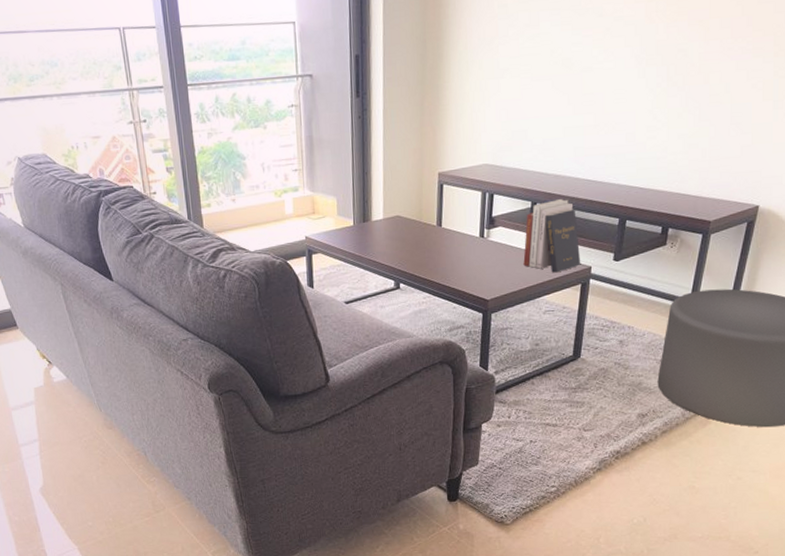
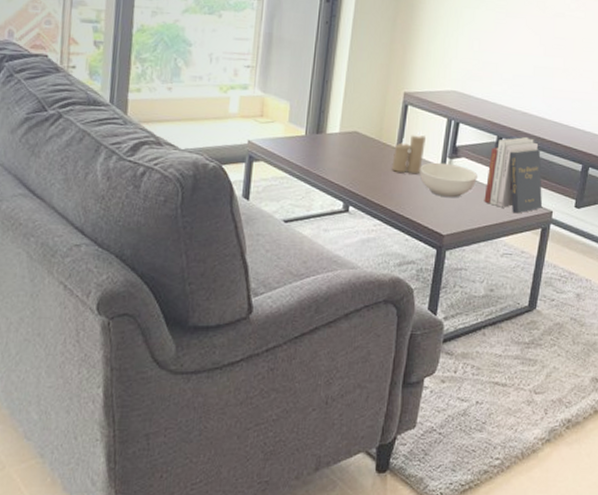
candle: none [434,206,463,248] -> present [391,130,425,174]
bowl: none [460,233,515,266] -> present [419,162,477,198]

